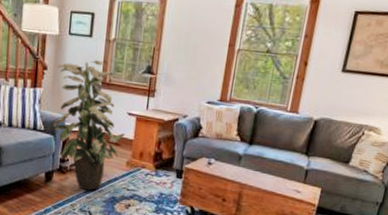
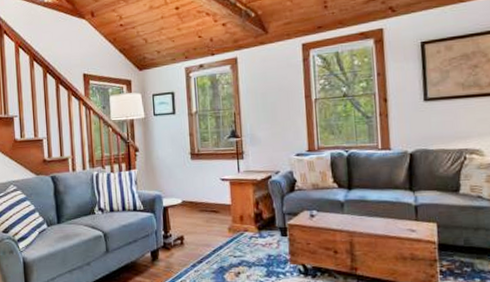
indoor plant: present [54,60,126,191] -> none [148,134,222,264]

